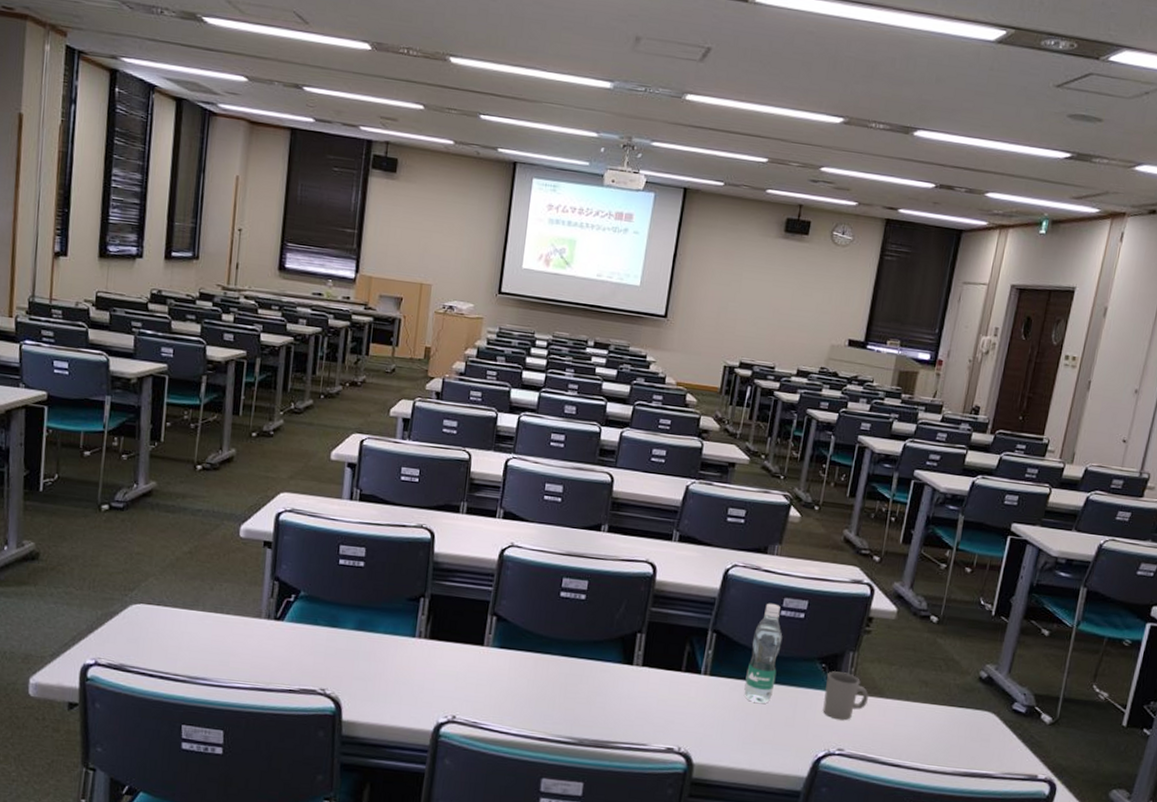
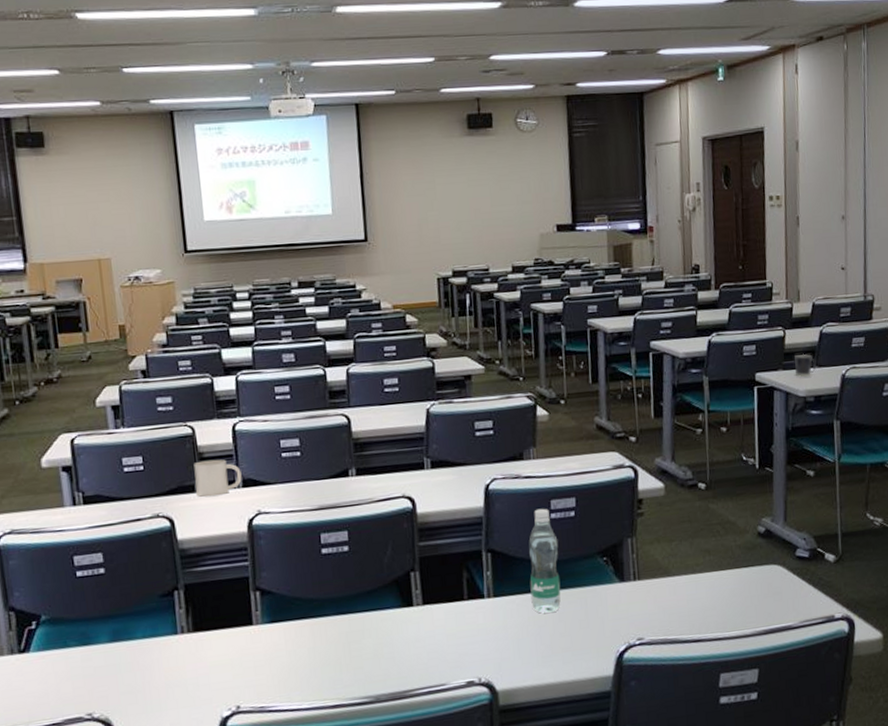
mug: none [459,485,505,522] -> present [193,459,242,498]
mug: present [823,671,869,720] -> none [611,560,656,609]
mug: none [1051,515,1076,538] -> present [793,353,817,377]

